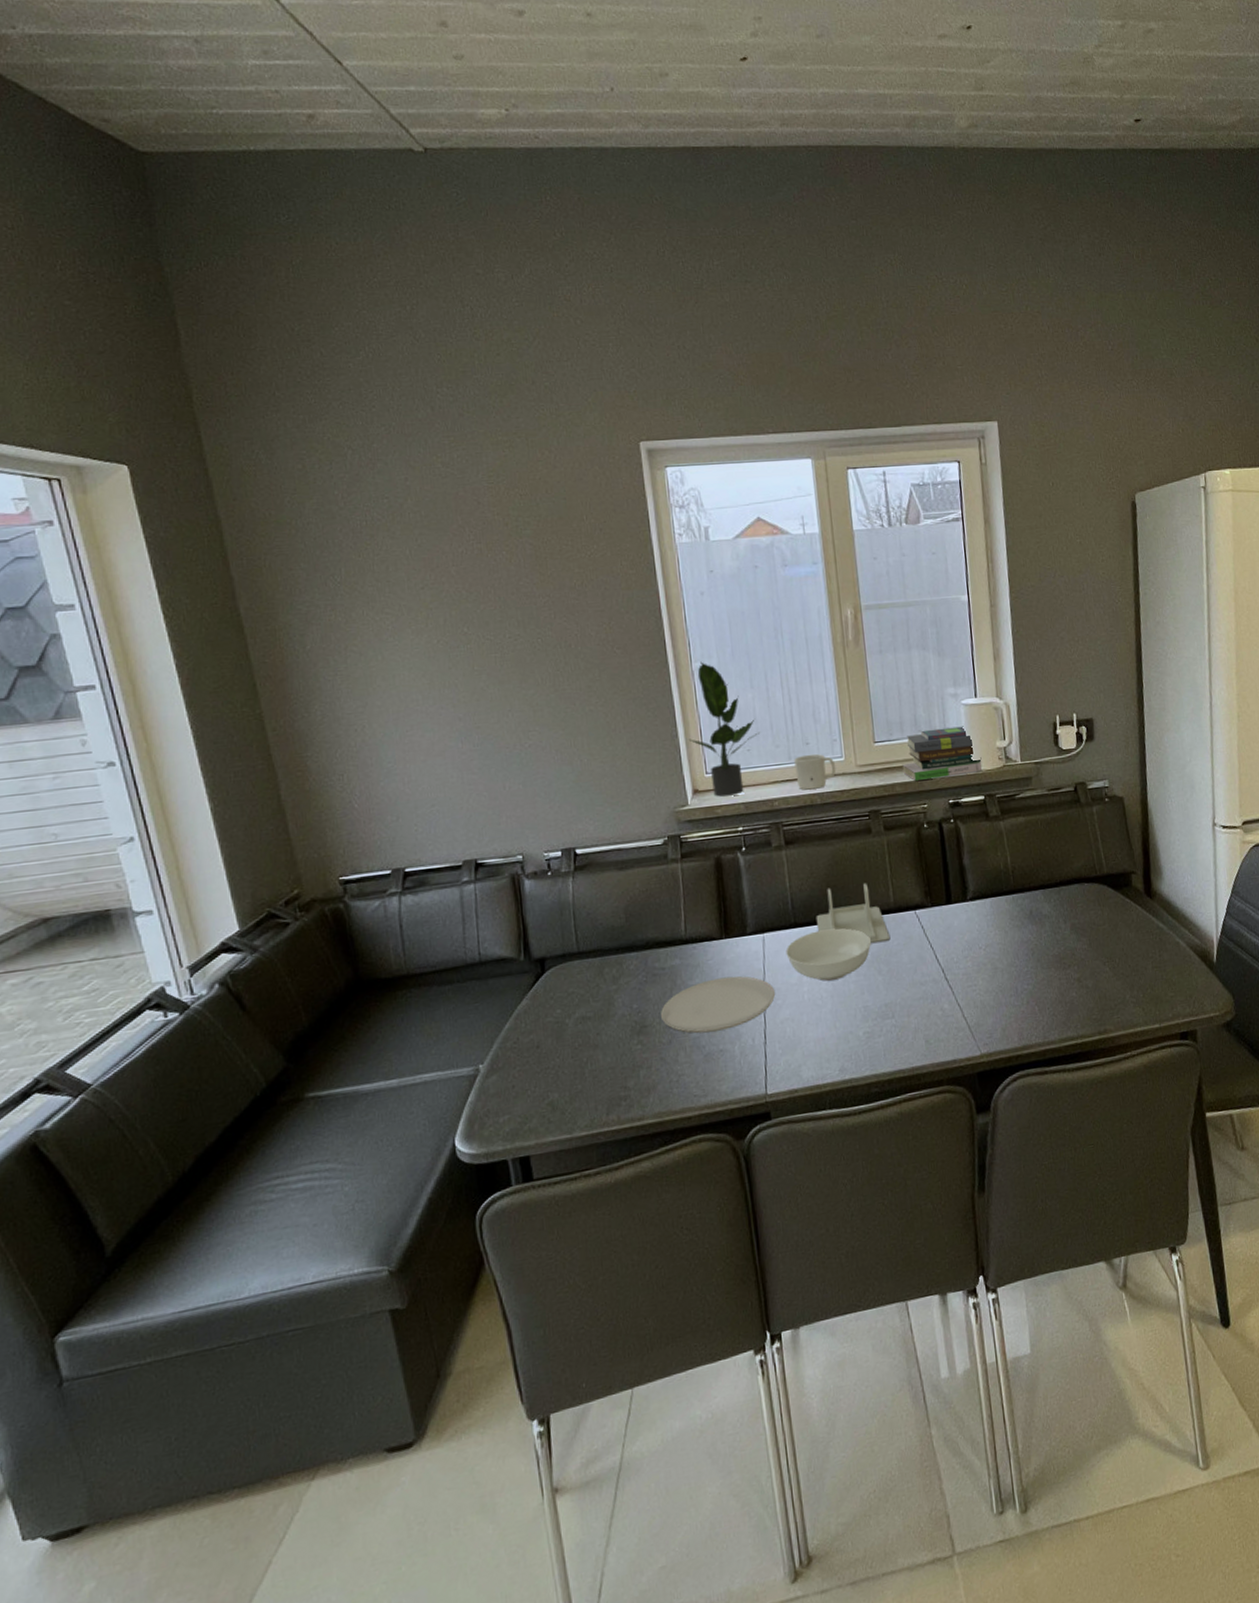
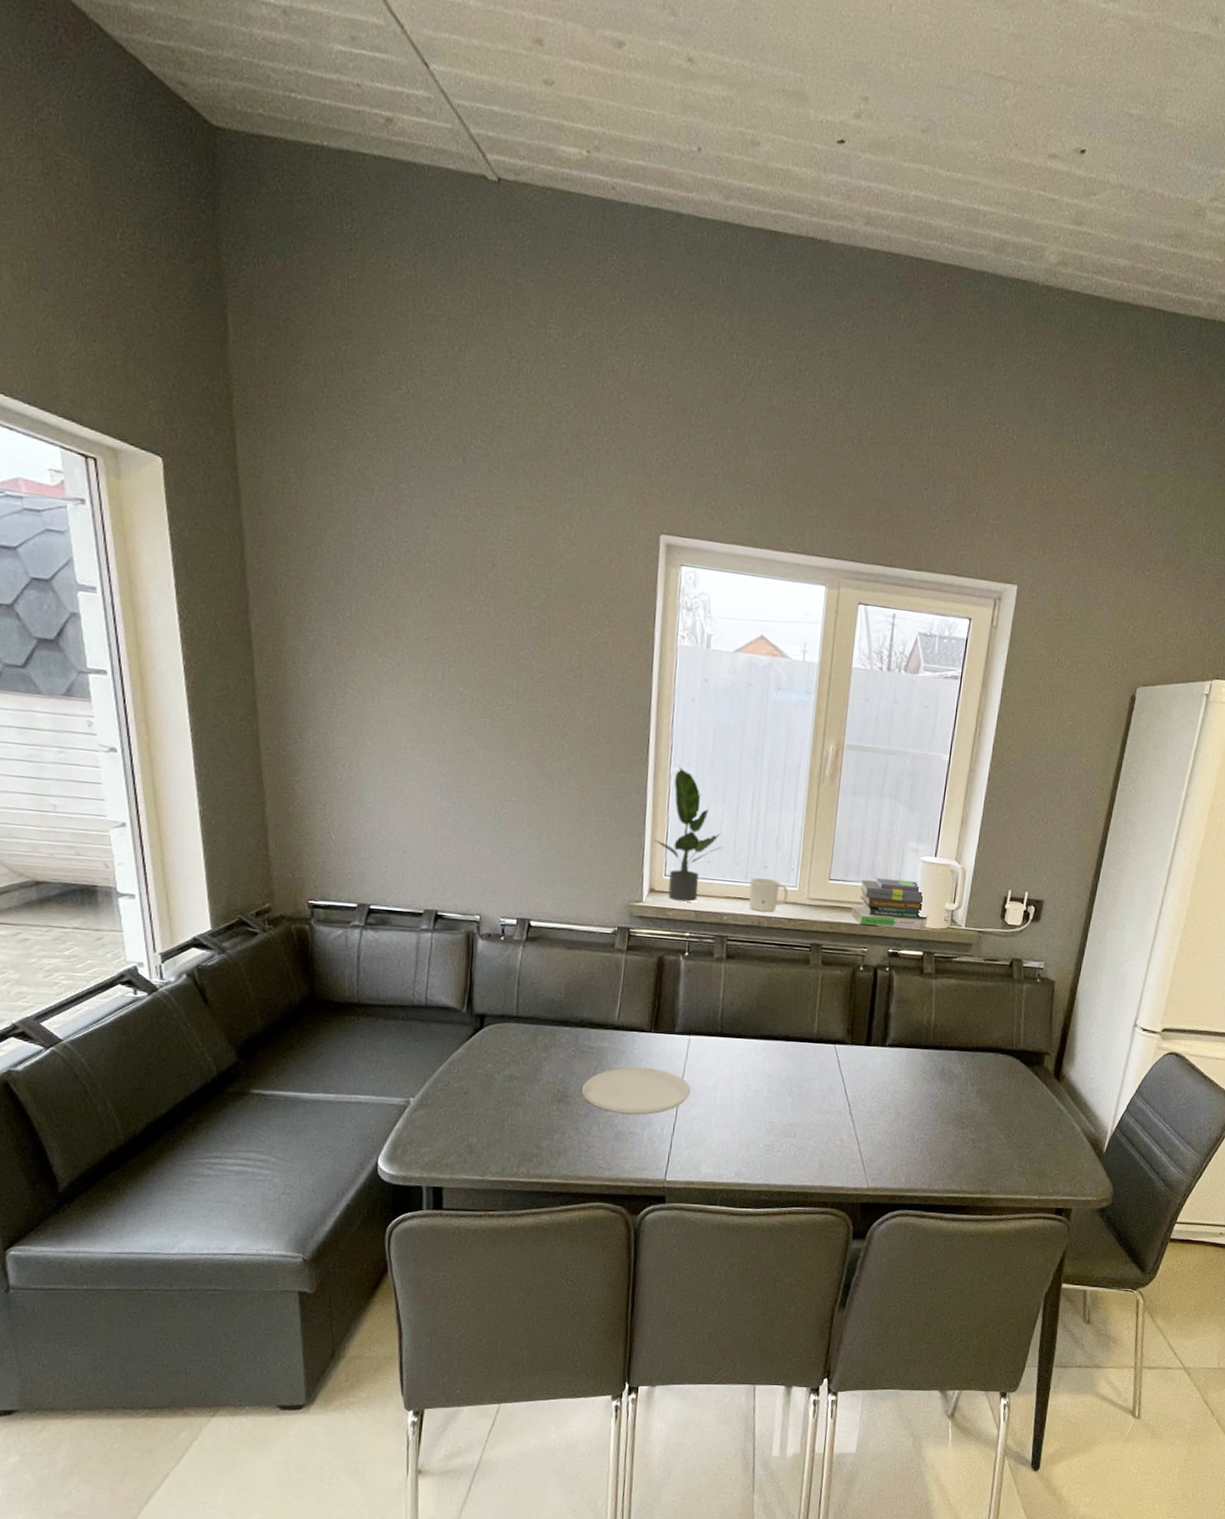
bowl: present [785,928,872,981] -> none [707,1044,789,1092]
napkin holder: present [816,883,891,943] -> none [740,1007,807,1067]

